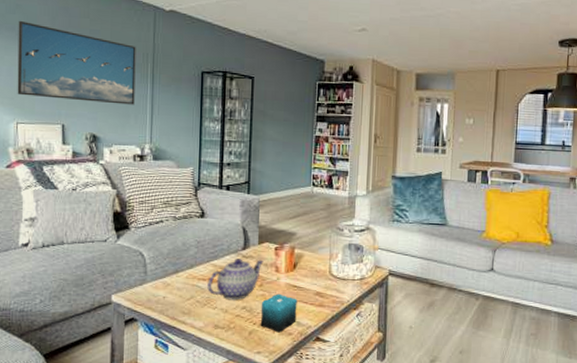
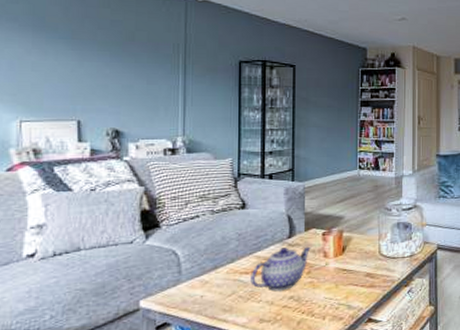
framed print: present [17,20,136,105] -> none [20,10,165,97]
candle: present [260,292,297,333] -> none [309,278,347,319]

